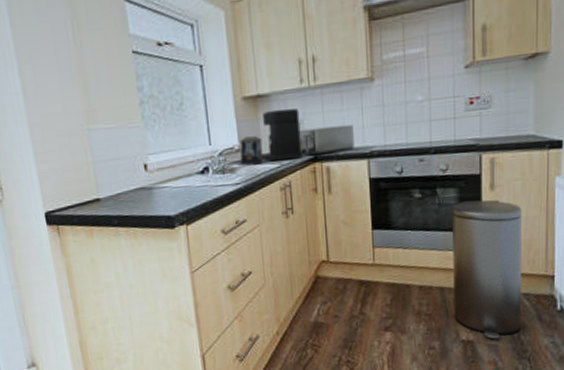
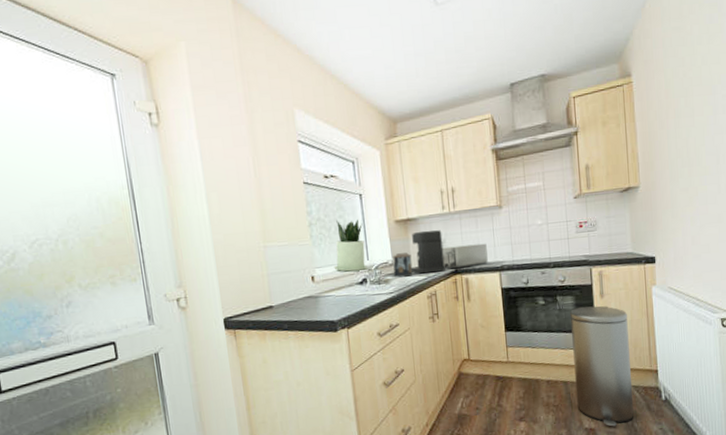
planter: none [170,96,210,159] -> present [334,219,368,272]

